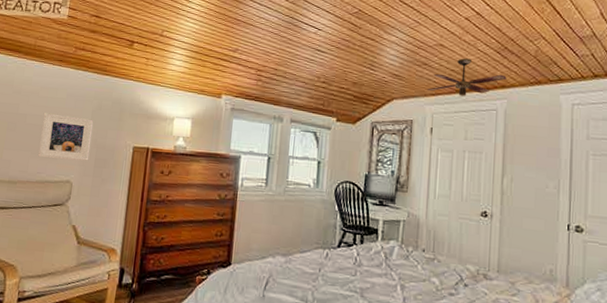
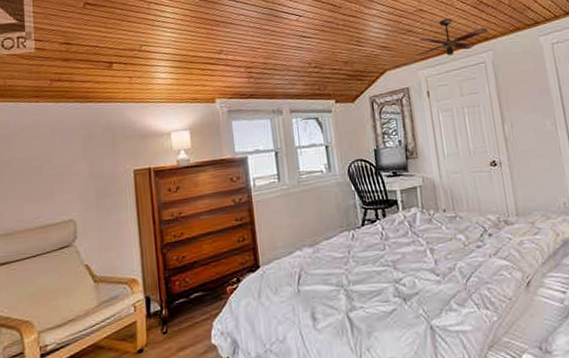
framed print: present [38,113,93,161] -> none [30,150,89,202]

